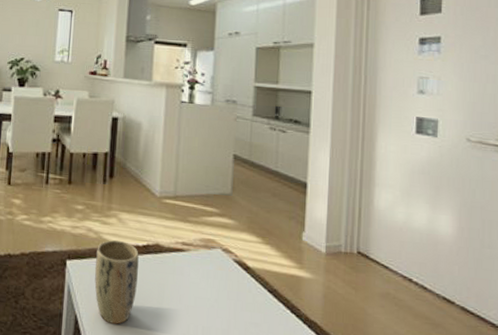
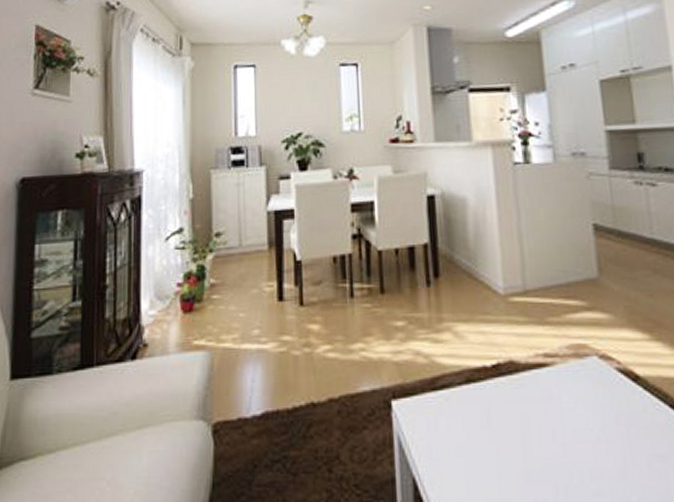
plant pot: present [94,240,139,324] -> none [430,363,493,483]

